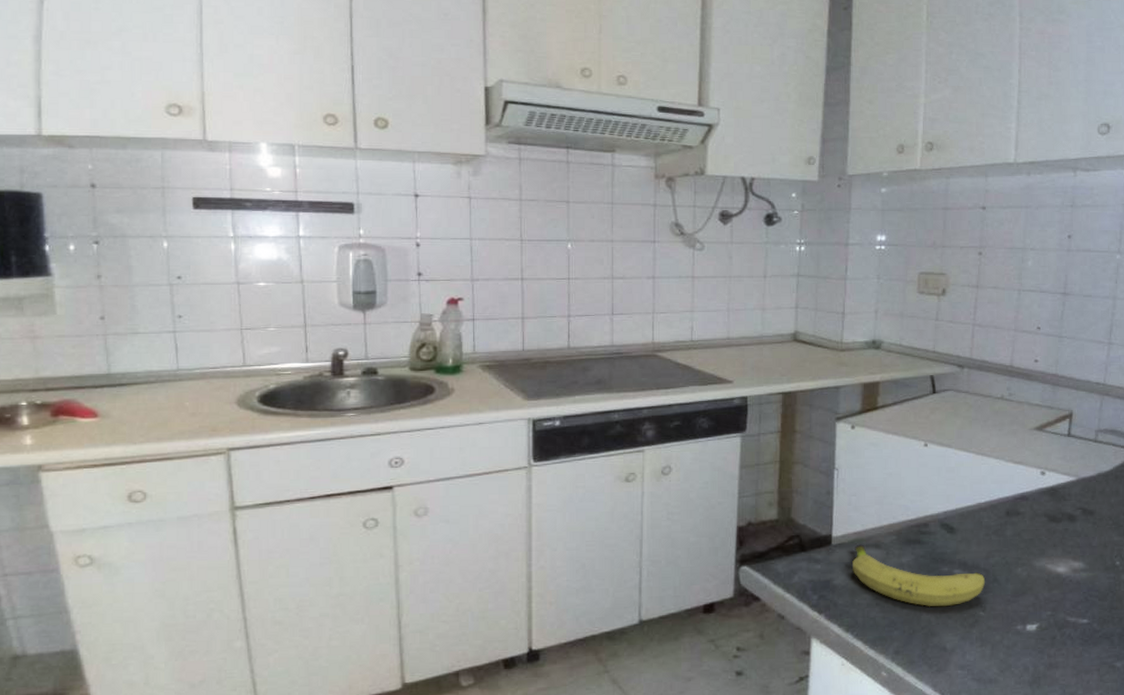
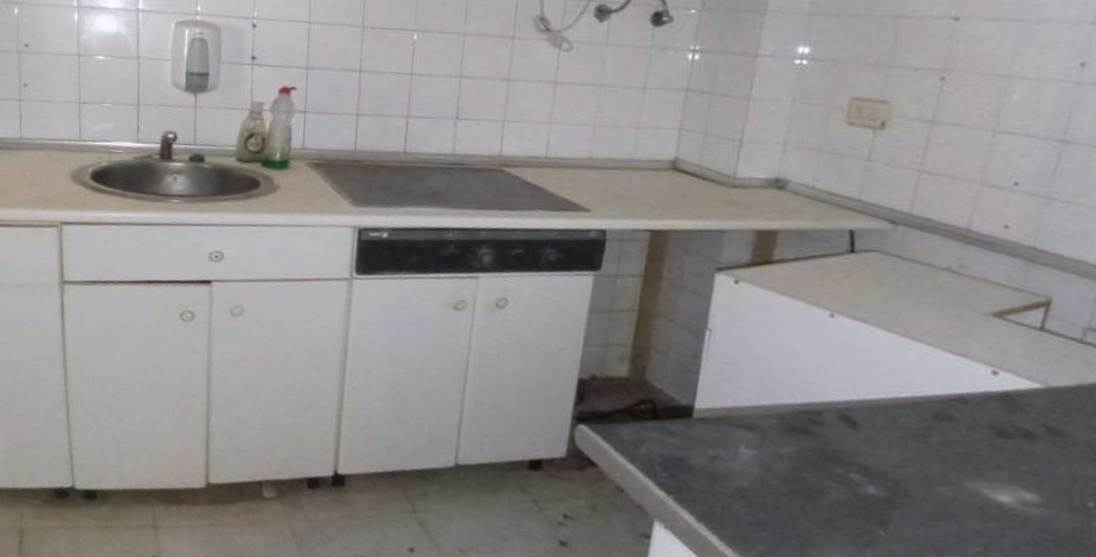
fruit: present [852,544,986,607] -> none [715,422,893,517]

